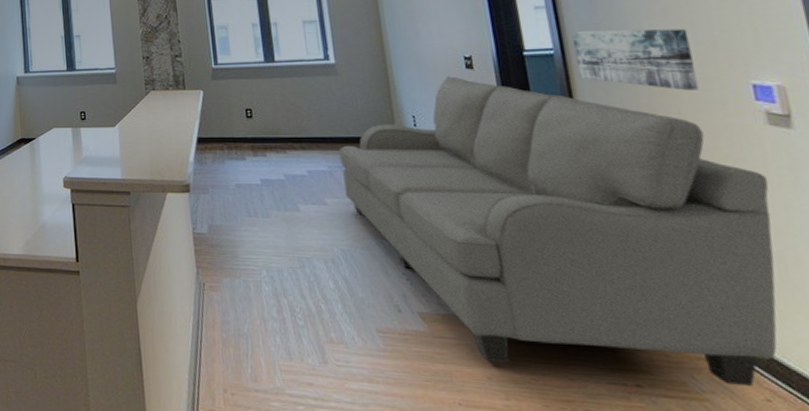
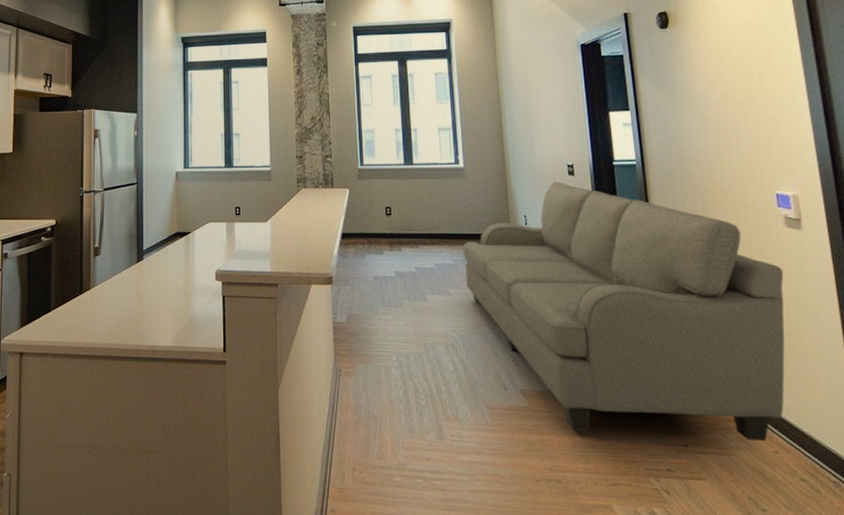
wall art: present [571,28,700,91] -> none [649,145,740,198]

